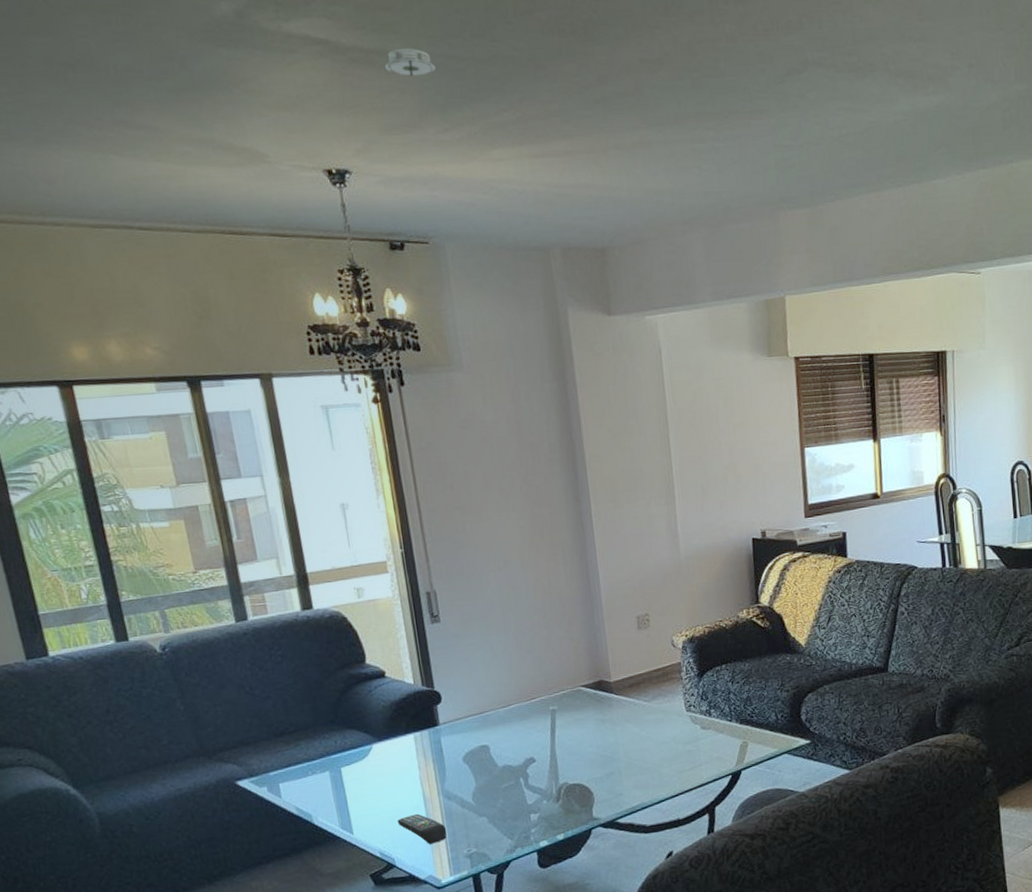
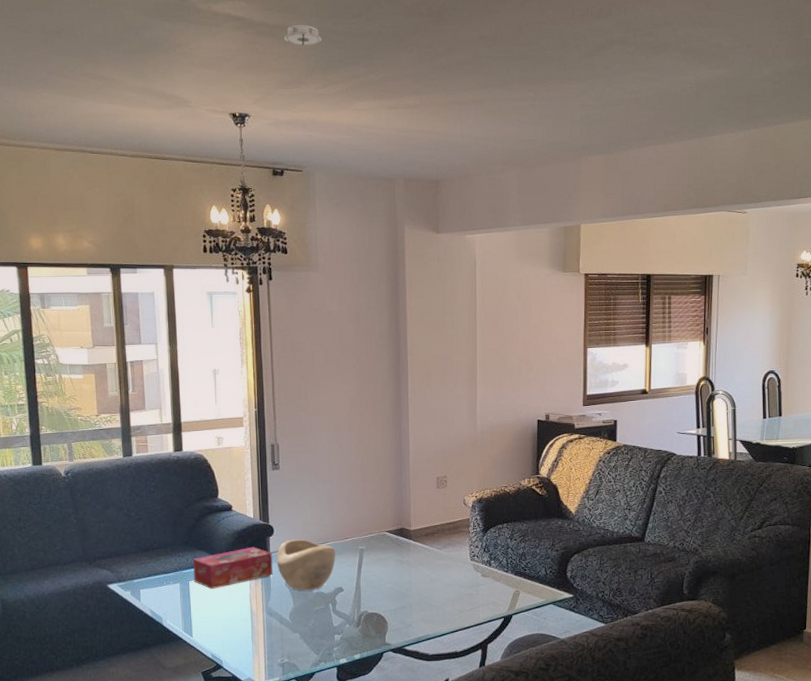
tissue box: none [343,718,446,774] -> present [193,547,273,589]
remote control: present [397,813,447,844] -> none [228,625,266,651]
decorative bowl: none [447,704,522,766] -> present [276,539,336,591]

